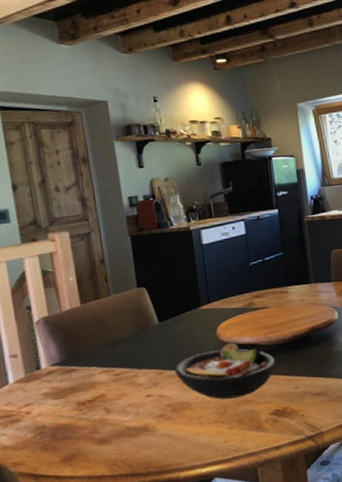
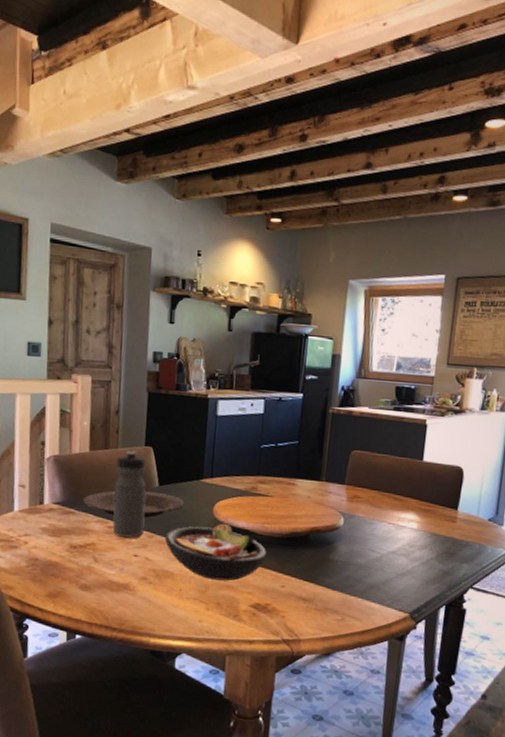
plate: none [82,328,189,363] -> present [82,490,186,518]
water bottle: none [111,294,154,382] -> present [112,450,146,538]

